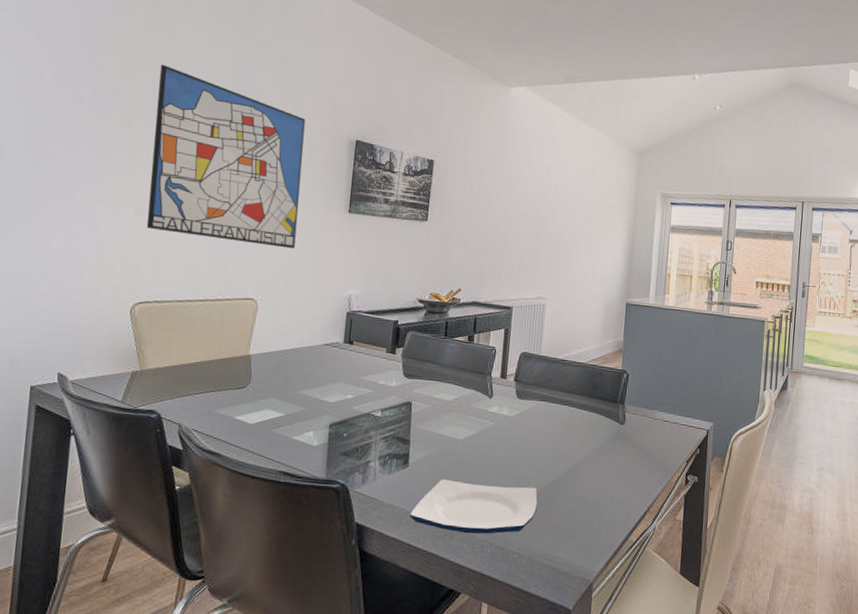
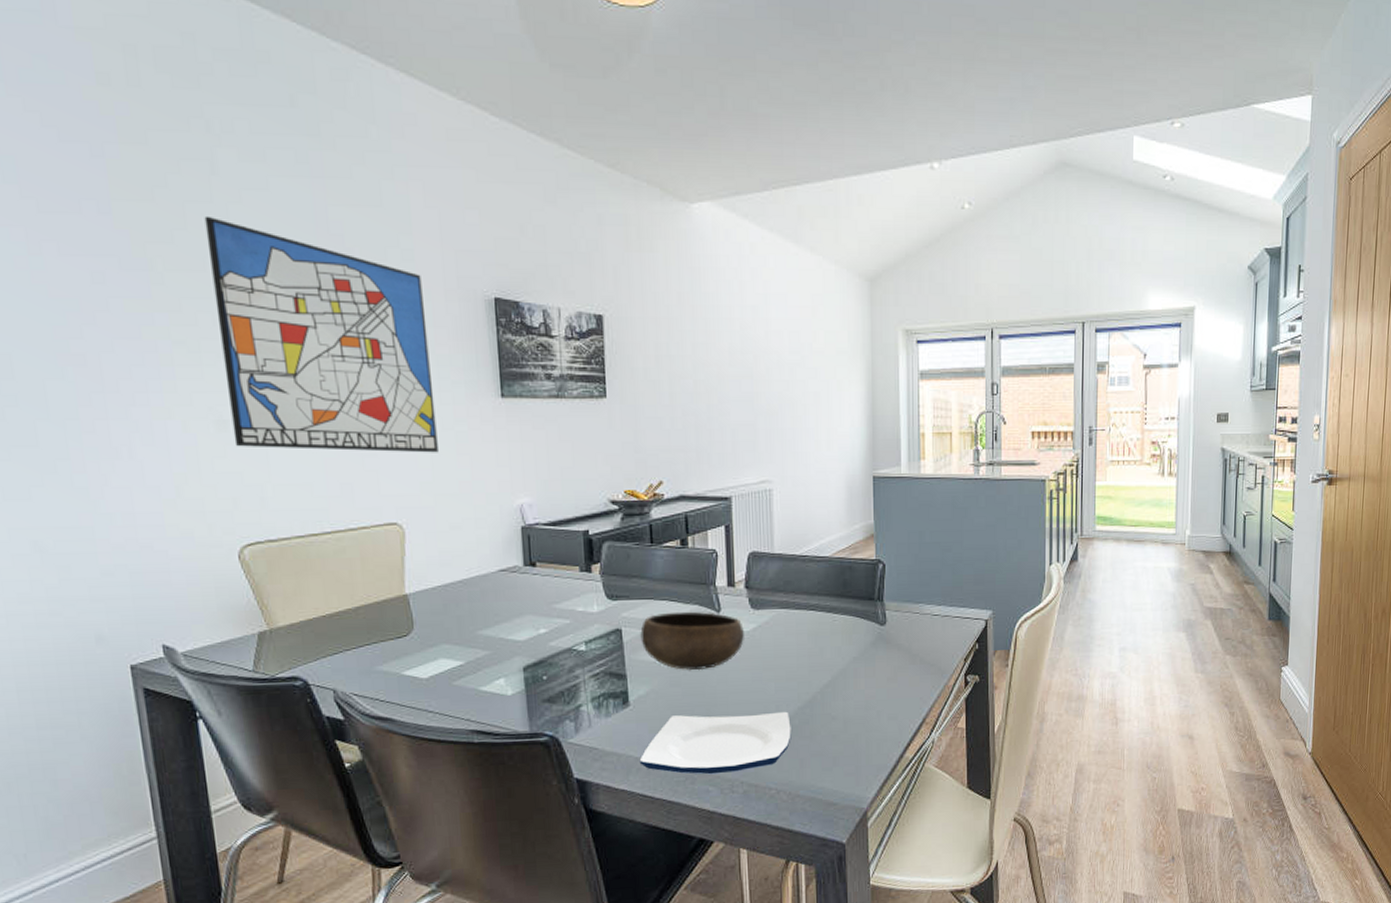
bowl: none [425,393,510,444] -> present [640,611,745,671]

